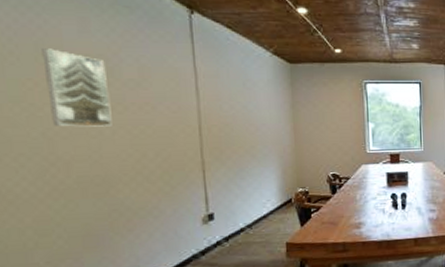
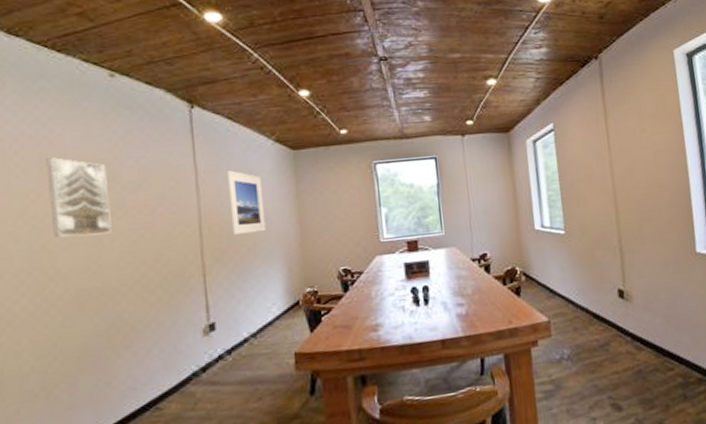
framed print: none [225,76,263,137] -> present [226,169,266,235]

